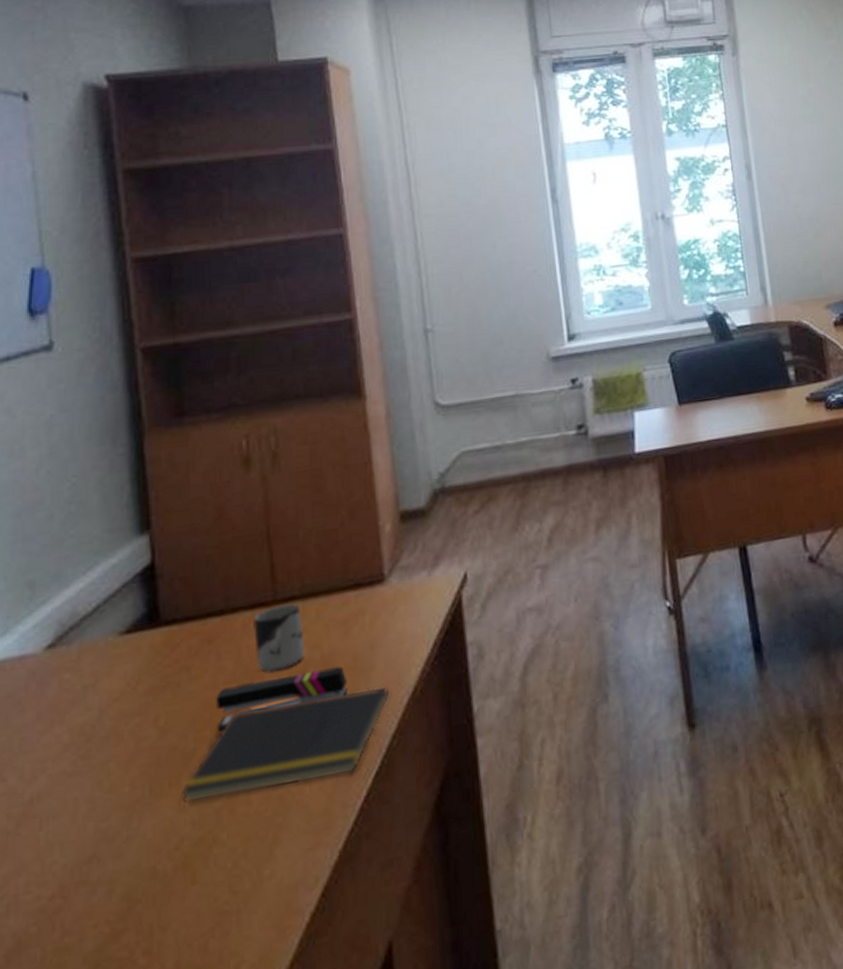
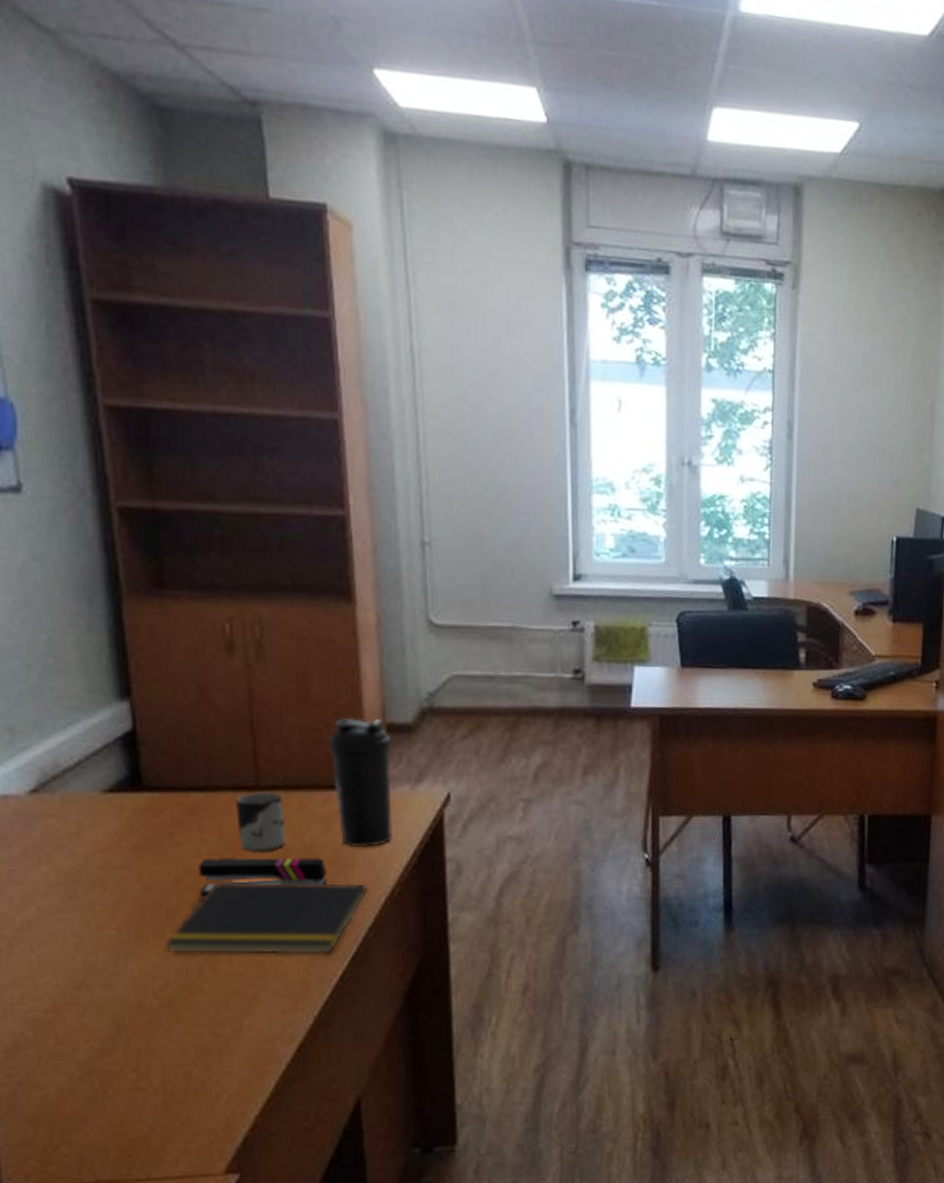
water bottle: none [344,509,413,649] -> present [328,718,394,848]

